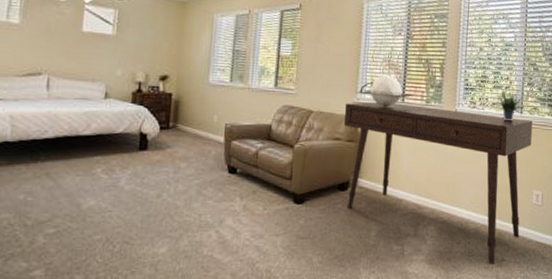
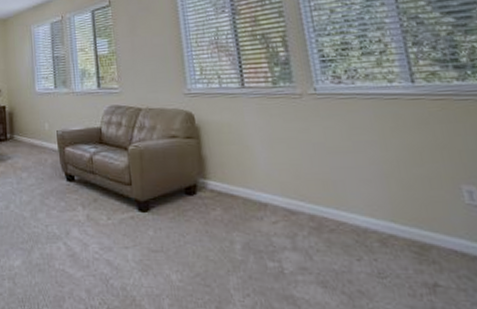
desk: present [344,102,533,264] -> none [175,89,456,291]
table lamp: present [356,74,414,108] -> none [185,58,256,96]
potted plant: present [492,86,527,121] -> none [364,48,420,95]

